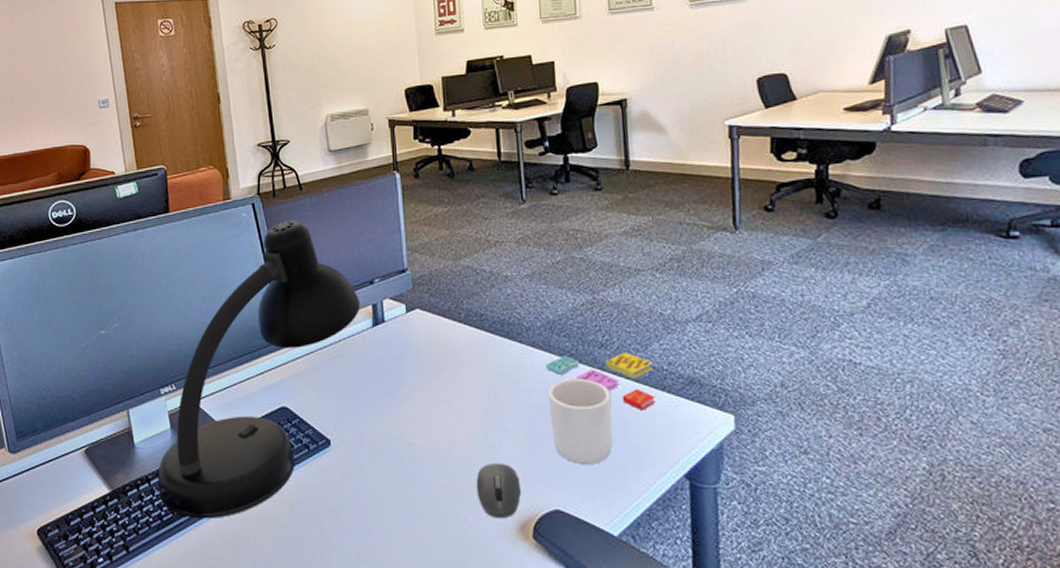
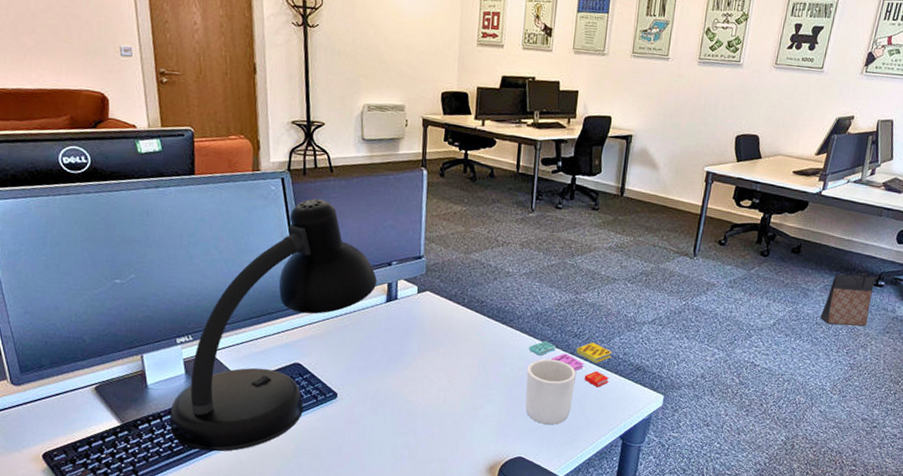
computer mouse: present [476,462,522,519] -> none [458,419,494,462]
bag: none [933,222,1009,297] -> present [819,272,876,327]

